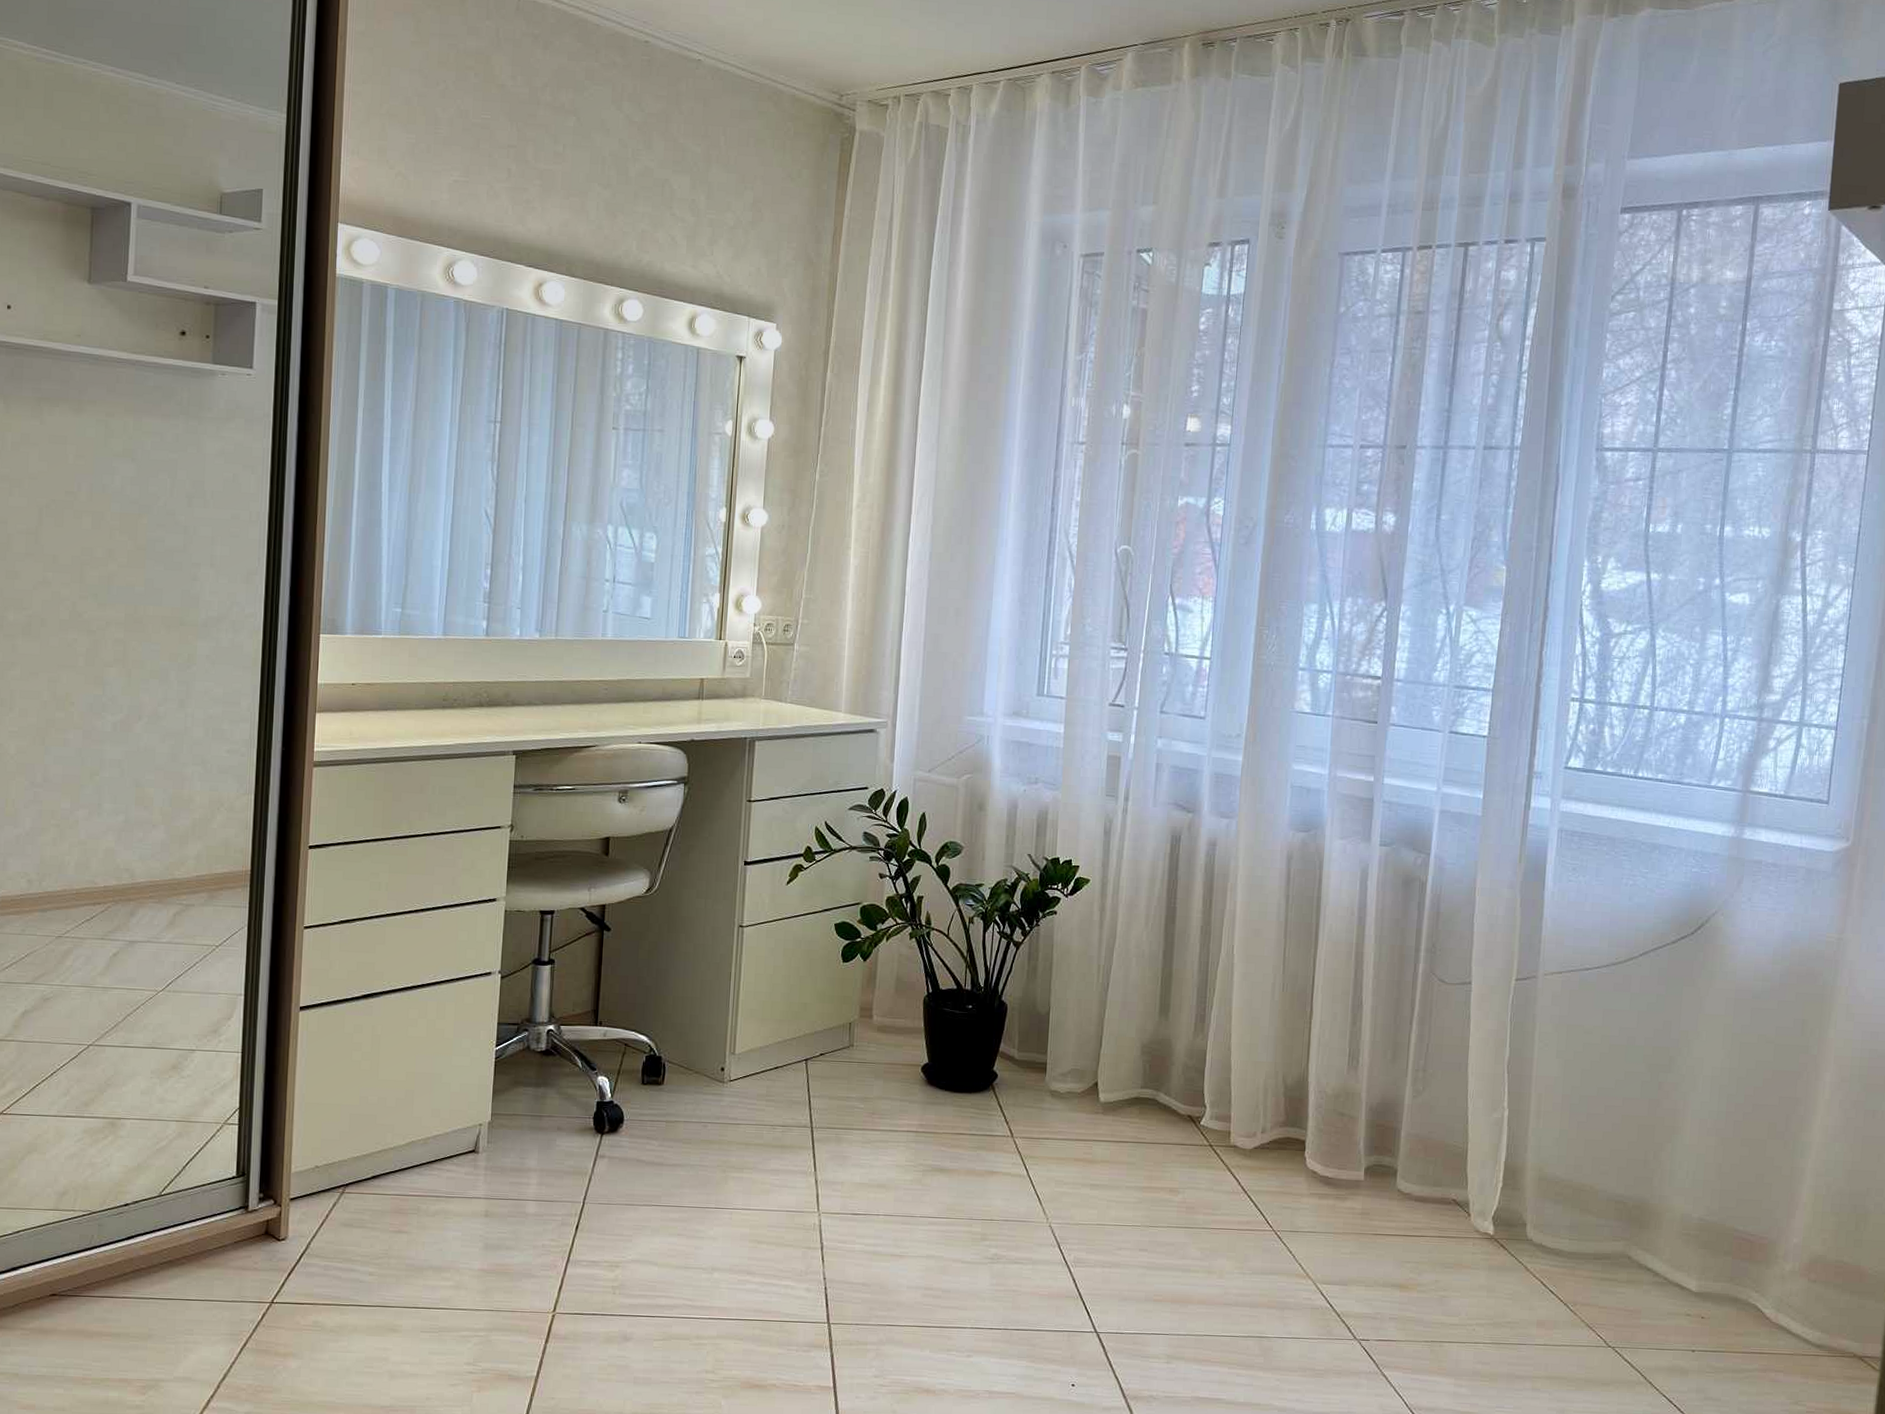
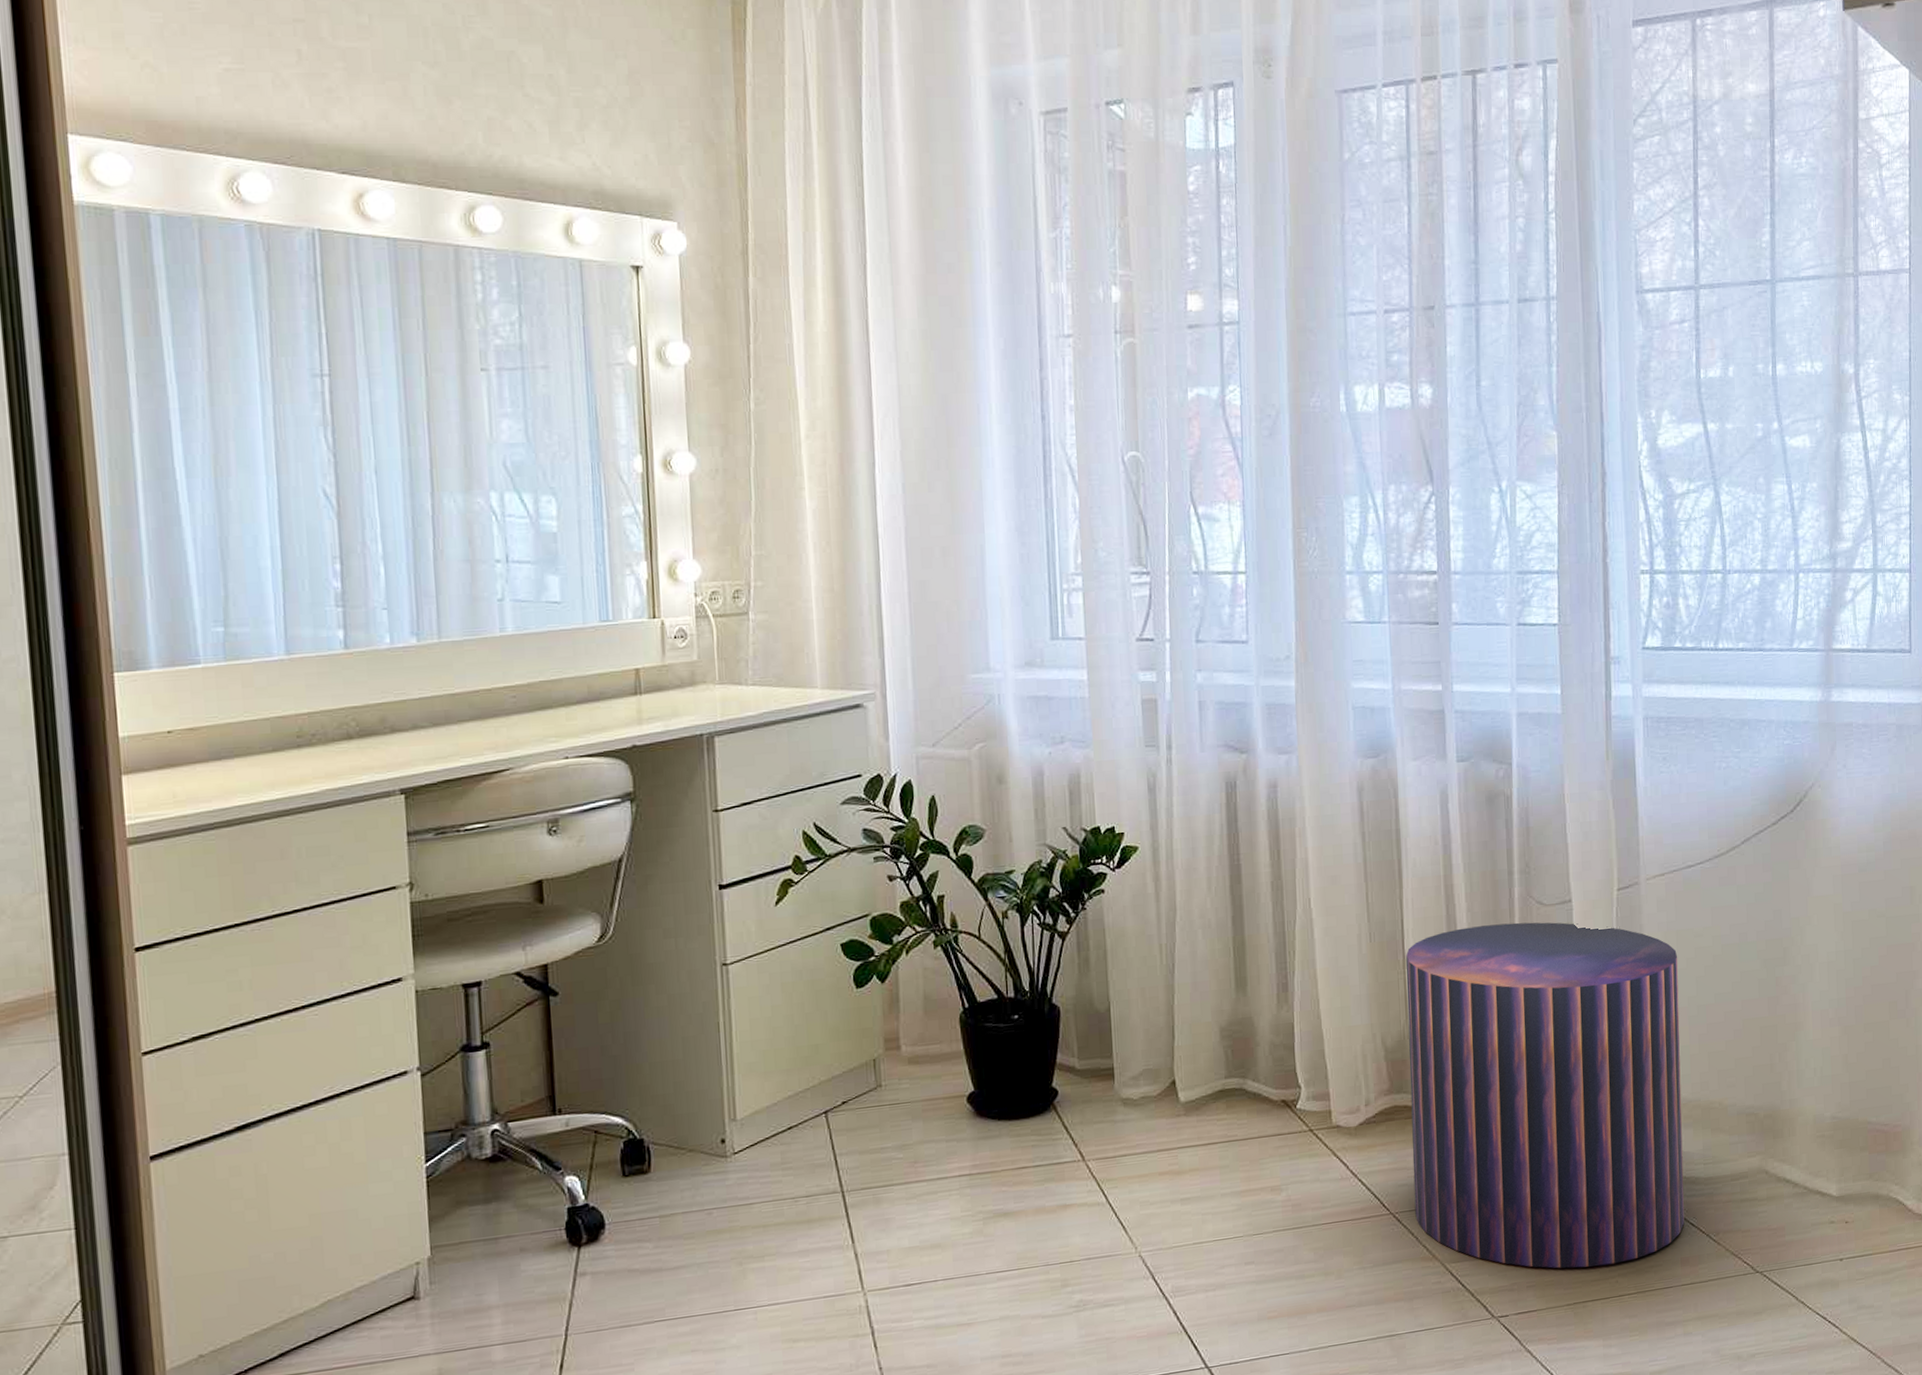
pouf: none [1295,992,1566,1314] -> present [1406,922,1685,1269]

